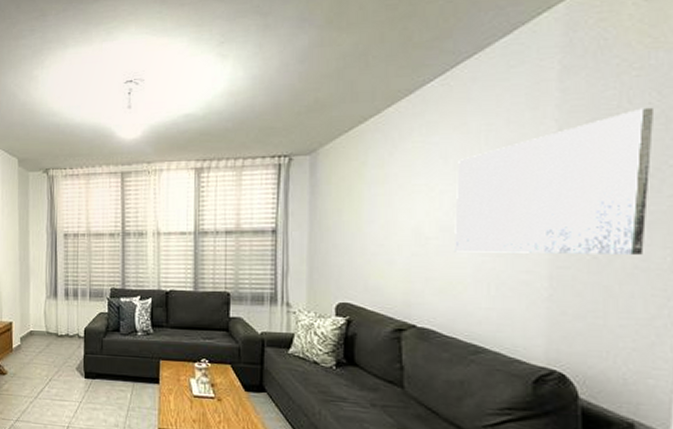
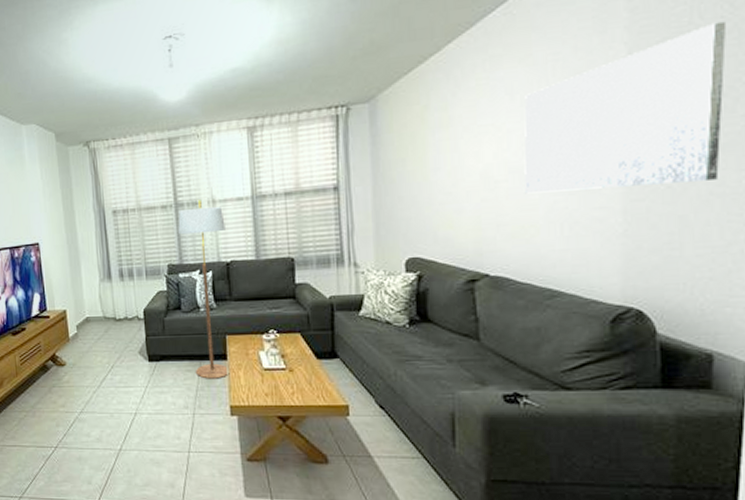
floor lamp: none [123,231,168,402] -> present [178,200,230,379]

